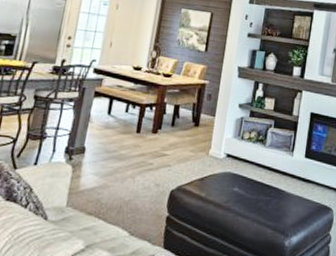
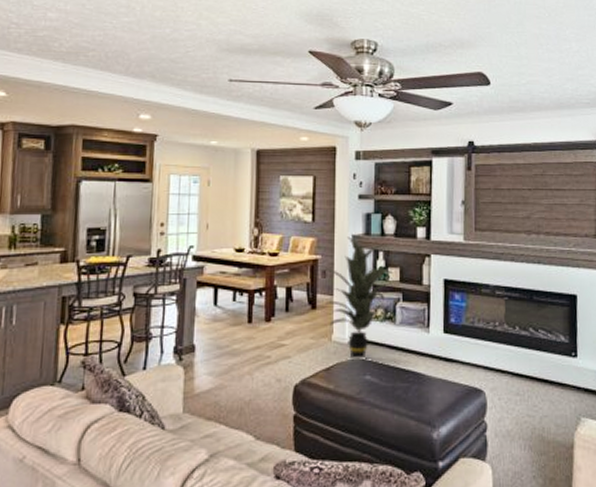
indoor plant: none [205,67,267,175] -> present [318,236,391,361]

